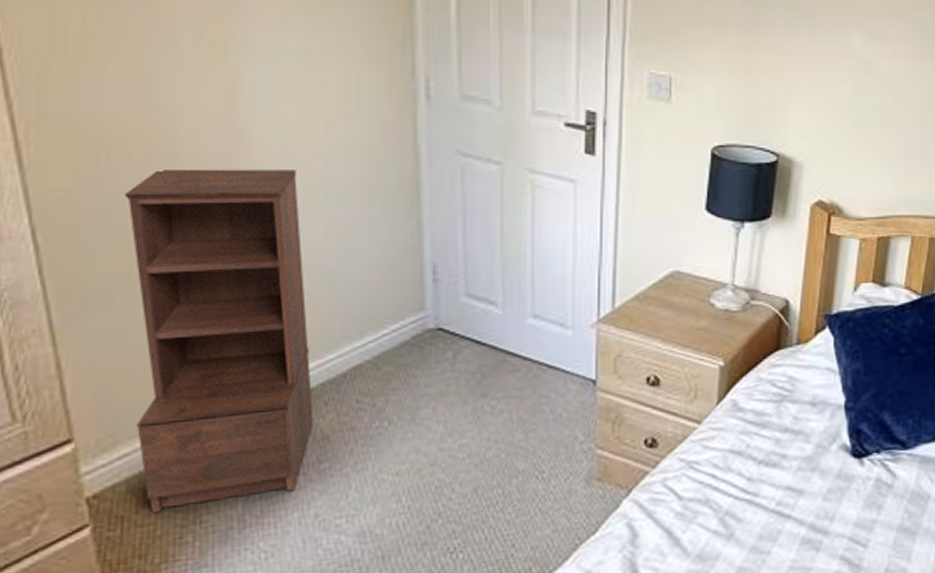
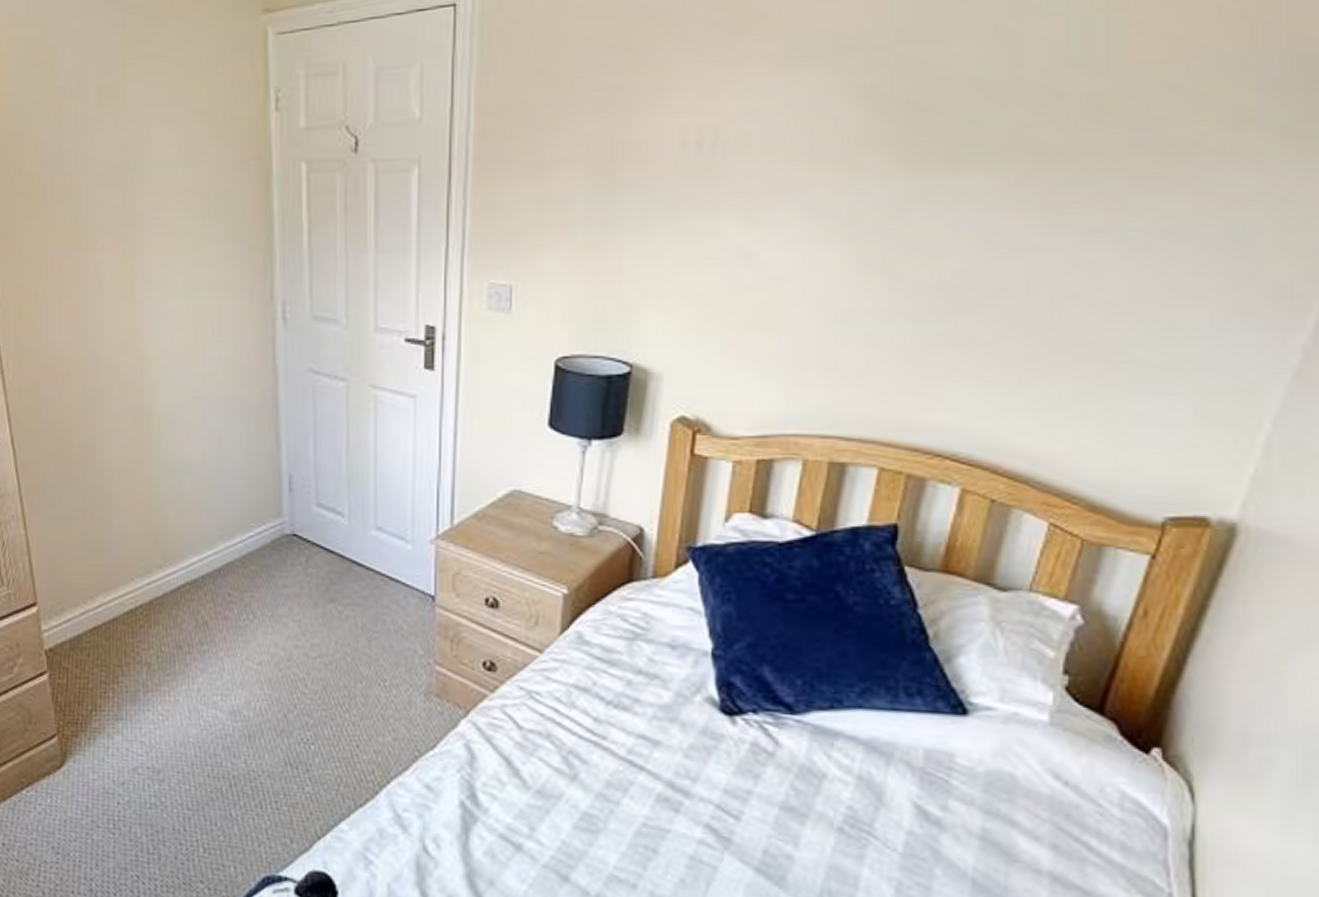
bookshelf: present [125,168,313,513] -> none [67,388,196,669]

